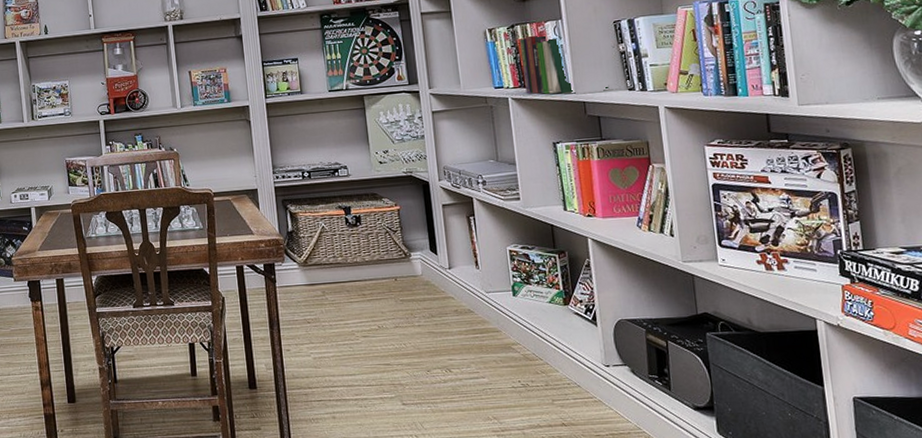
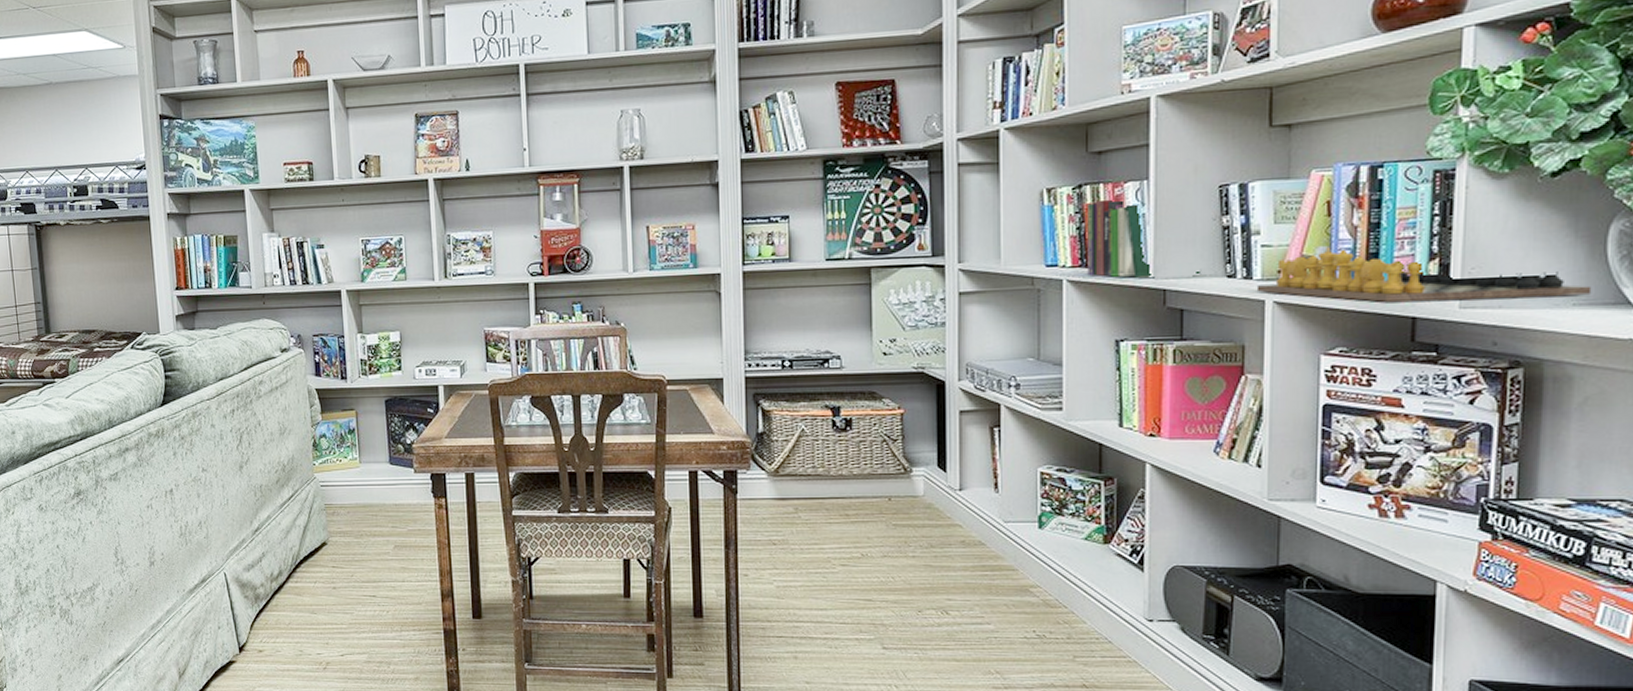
chess set: none [650,63,889,104] -> present [1256,246,1592,302]

